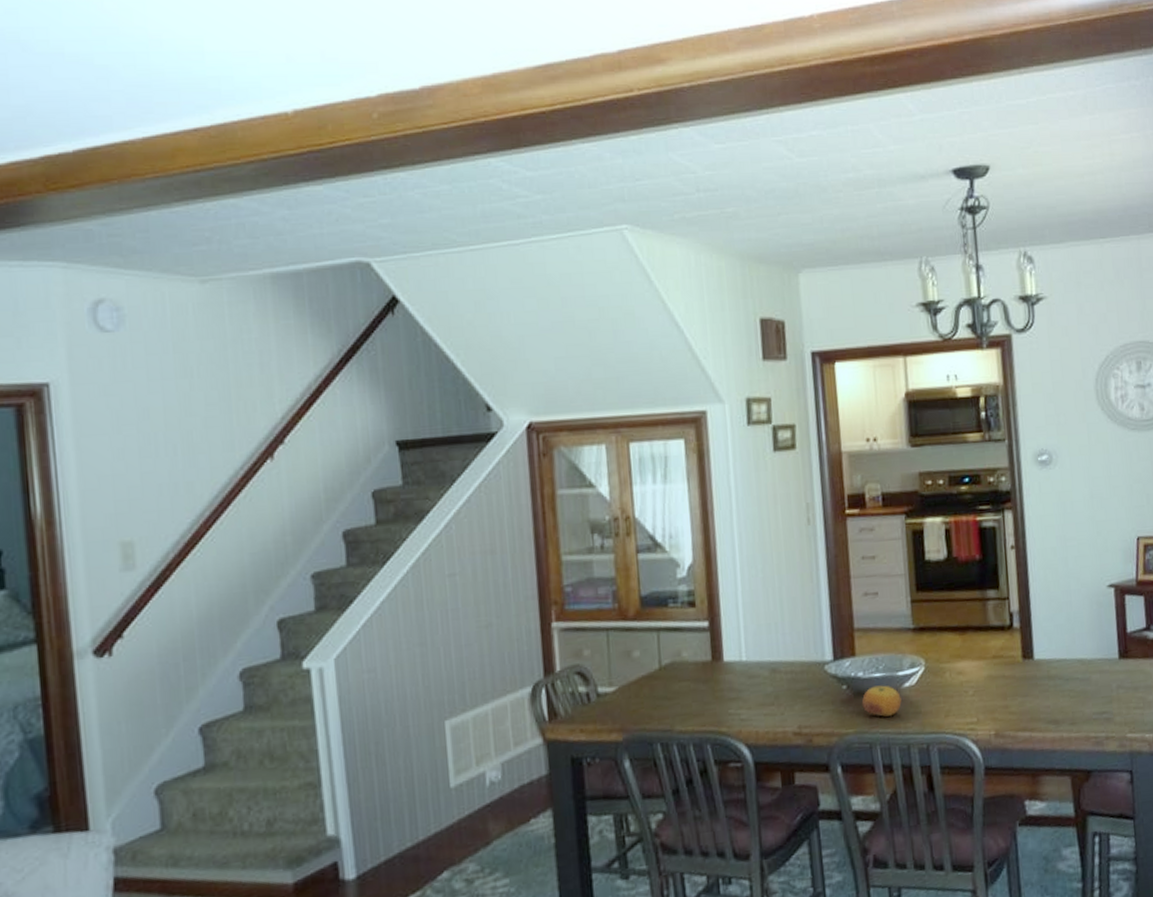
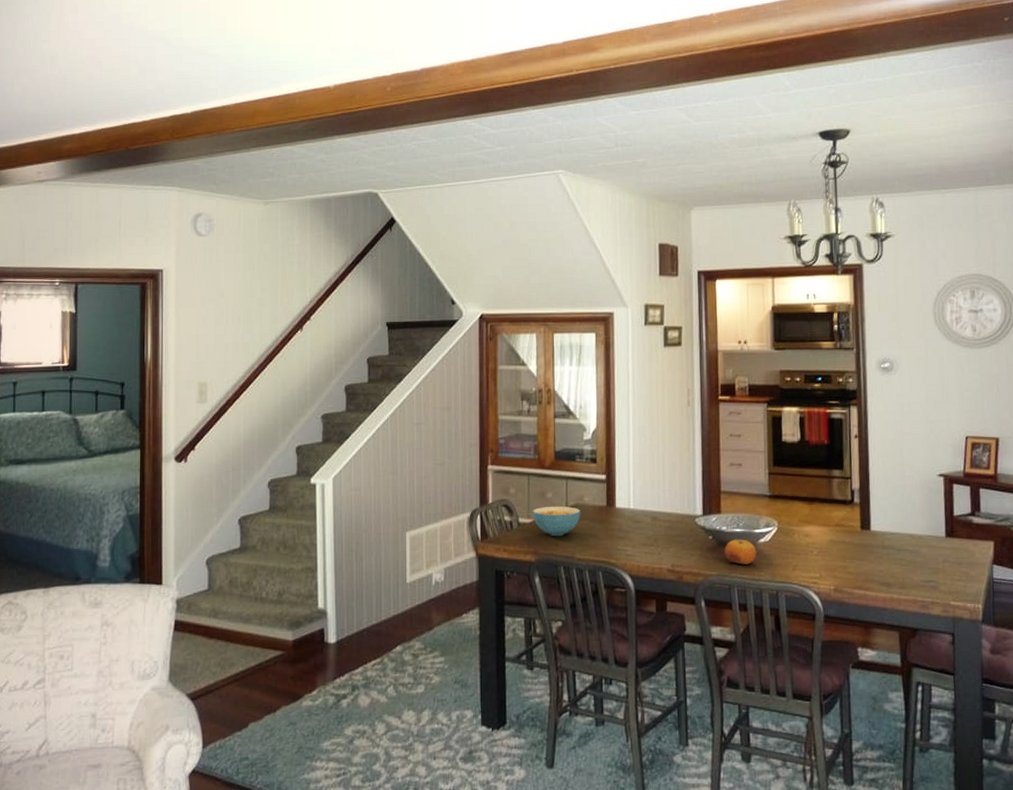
cereal bowl: none [614,666,679,706] -> present [532,506,581,536]

